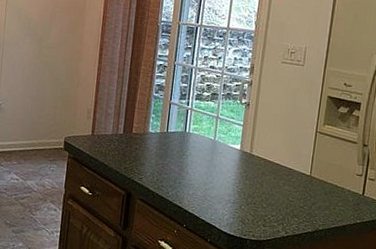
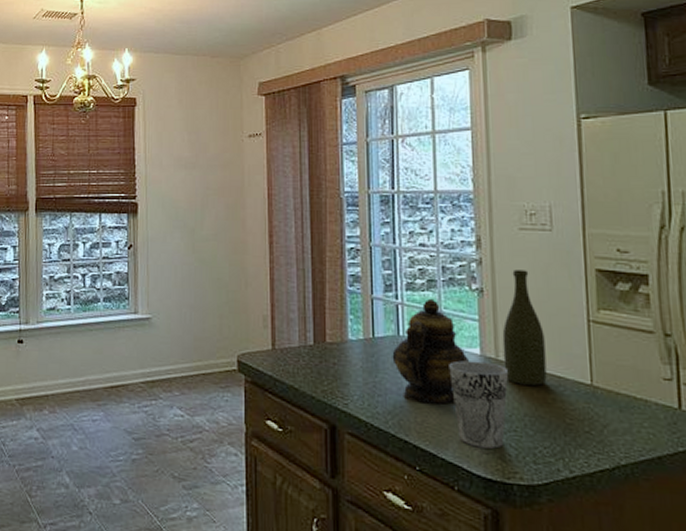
teapot: none [178,107,232,183] -> present [392,298,470,405]
cup: none [216,153,258,215] -> present [449,360,509,449]
bottle: none [254,91,286,174] -> present [502,269,547,386]

